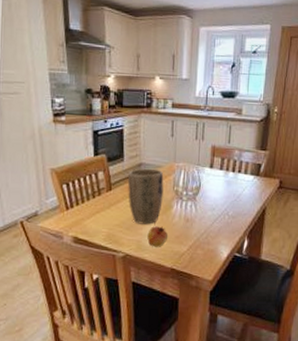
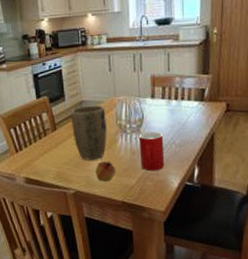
cup: none [193,201,218,240] -> present [138,131,165,171]

